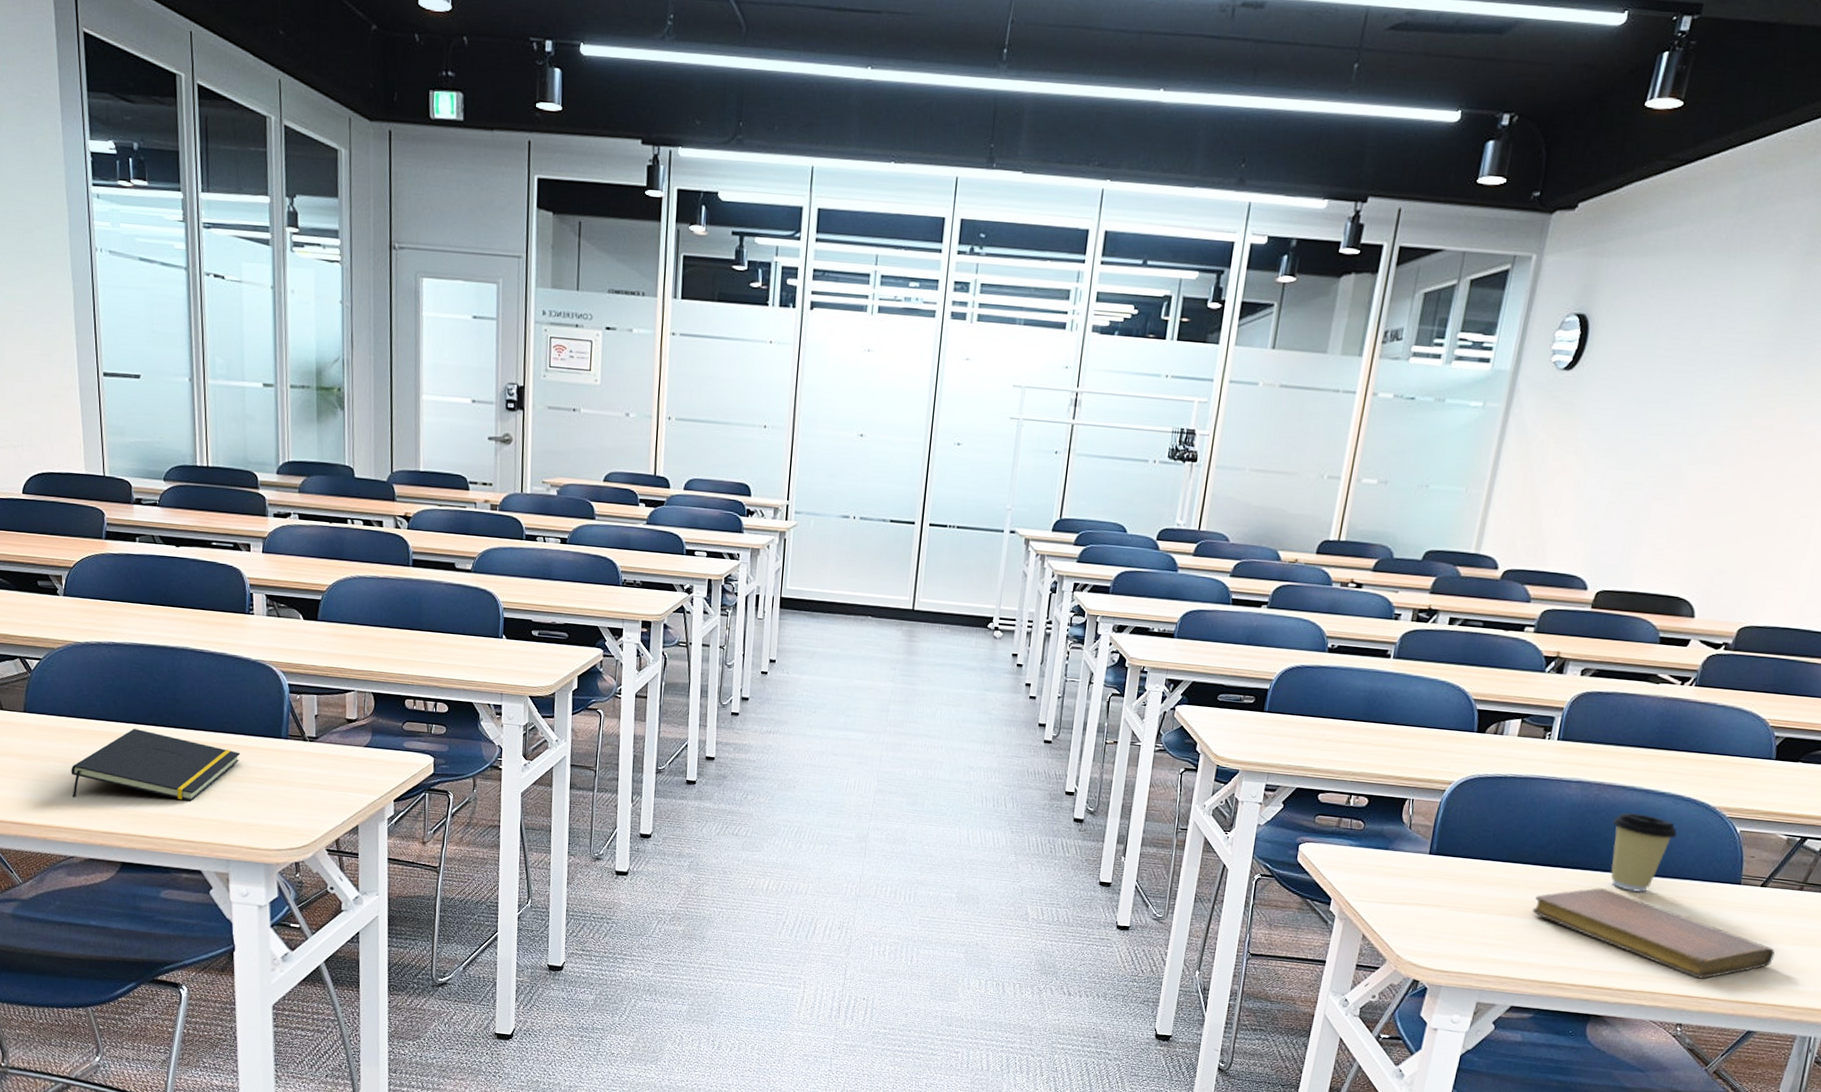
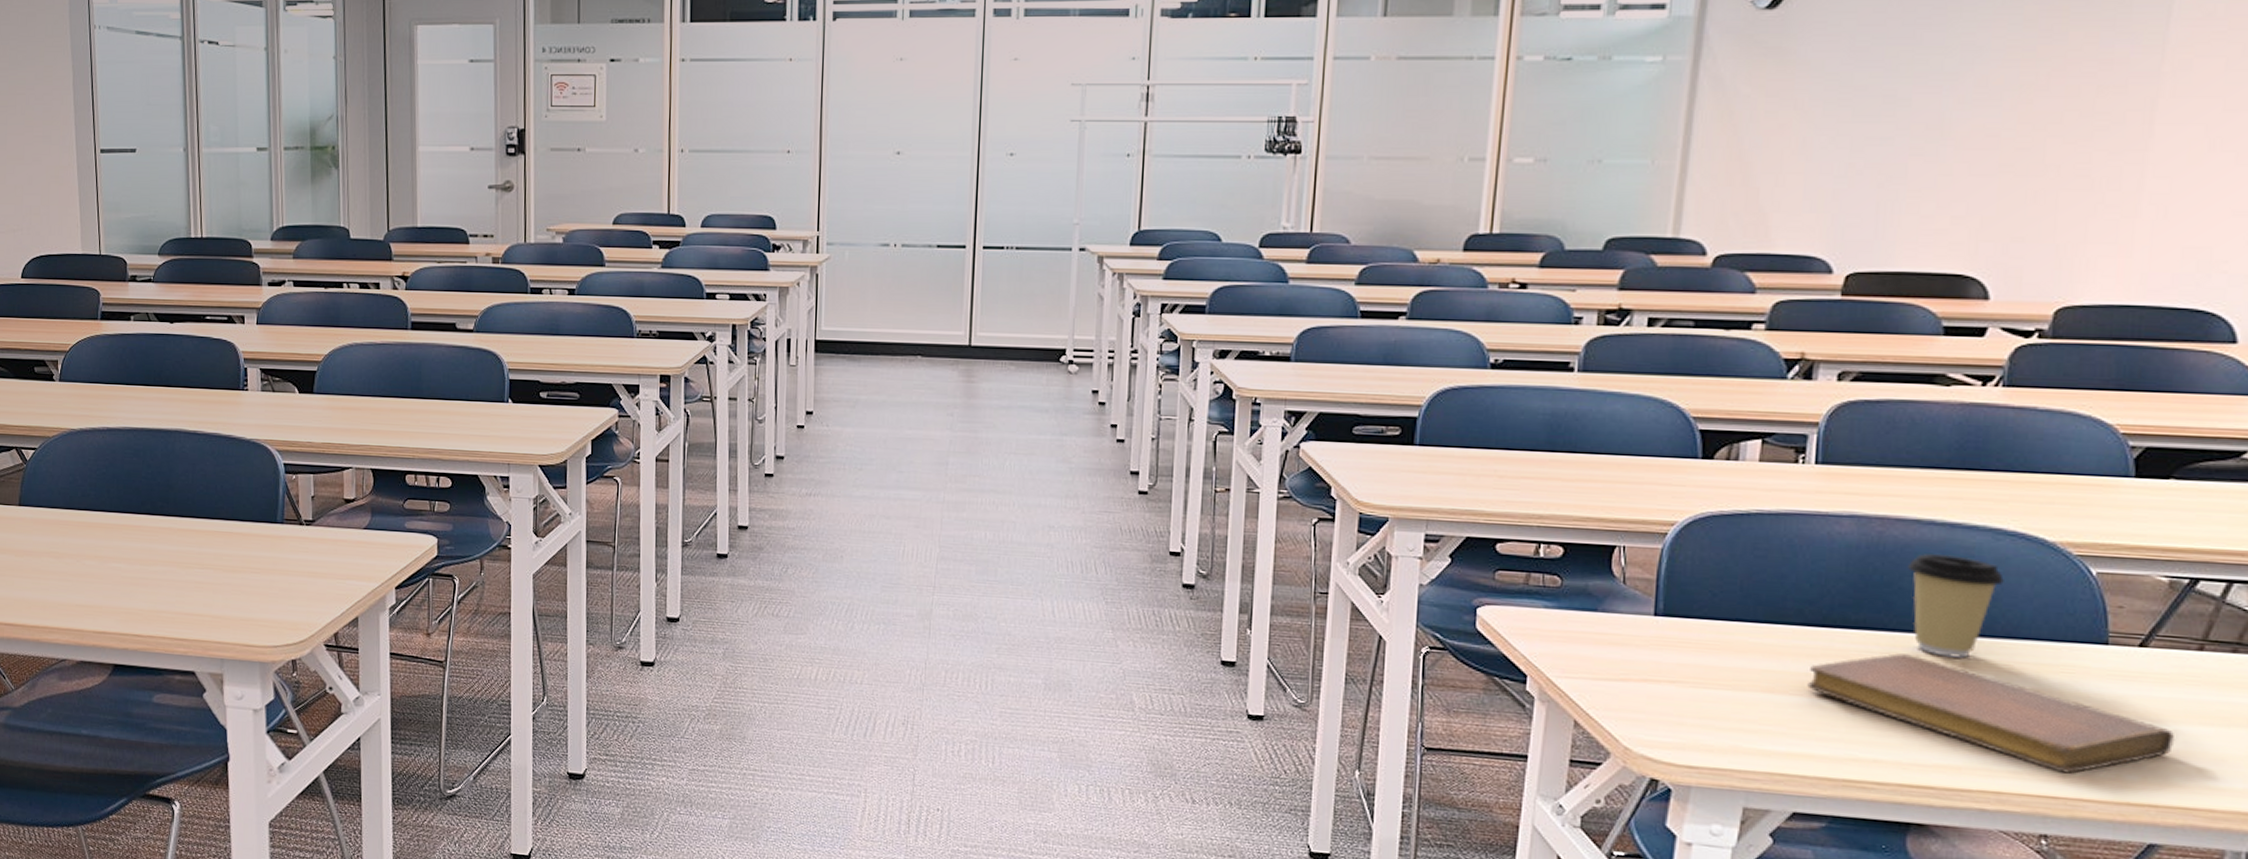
notepad: present [71,728,241,802] -> none [64,518,235,596]

